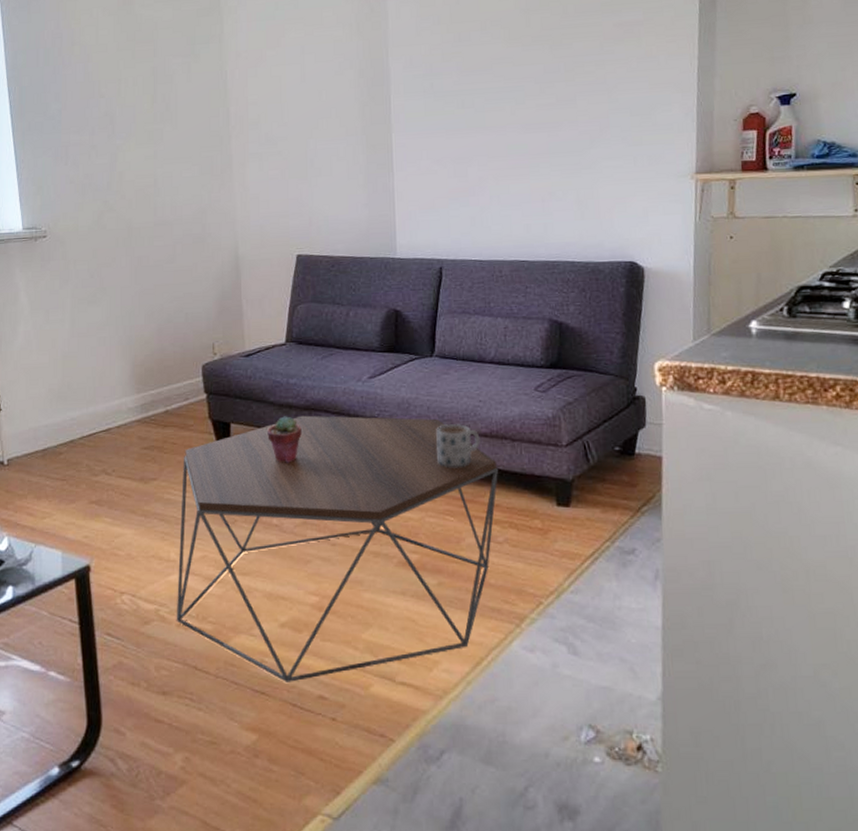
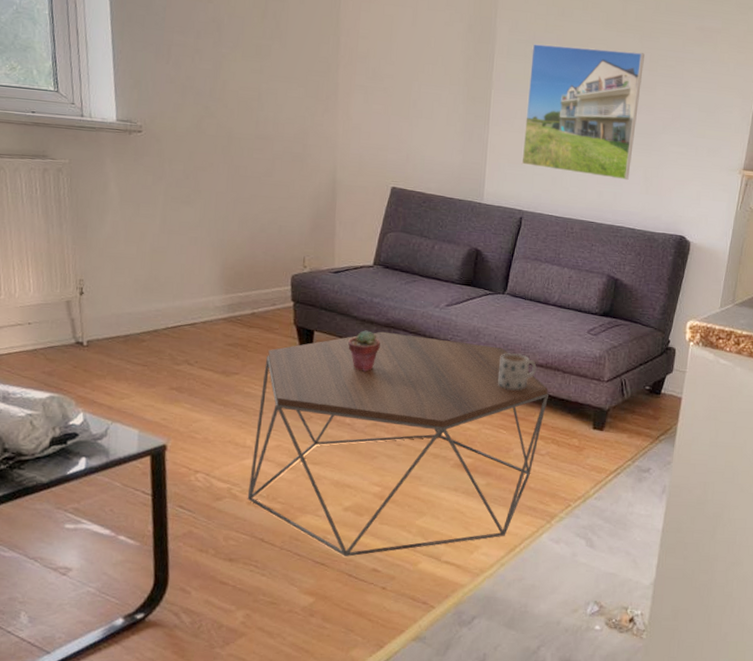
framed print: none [430,63,559,209] -> present [521,43,645,181]

